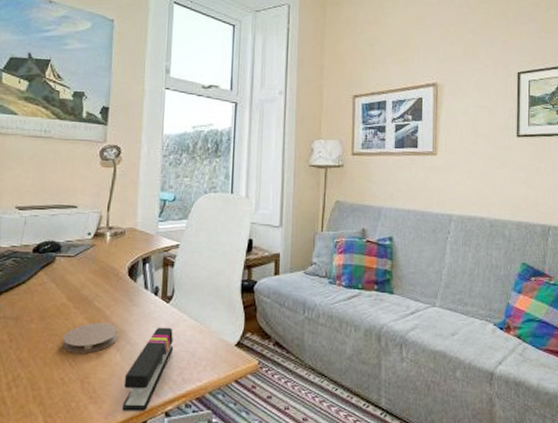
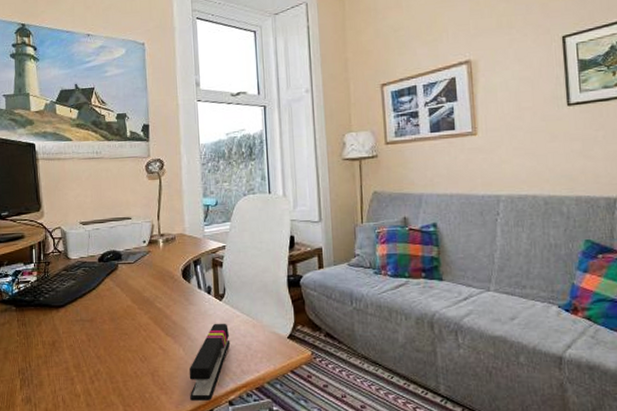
coaster: present [63,322,117,353] -> none [132,321,178,349]

